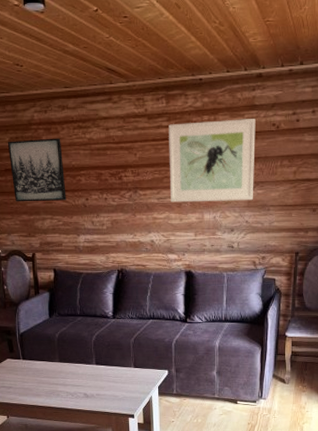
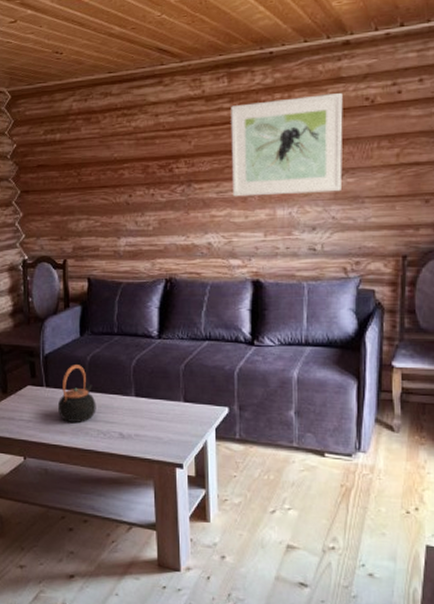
wall art: present [7,138,66,202] -> none [41,128,106,201]
teapot: none [34,341,65,387] -> present [58,365,96,422]

